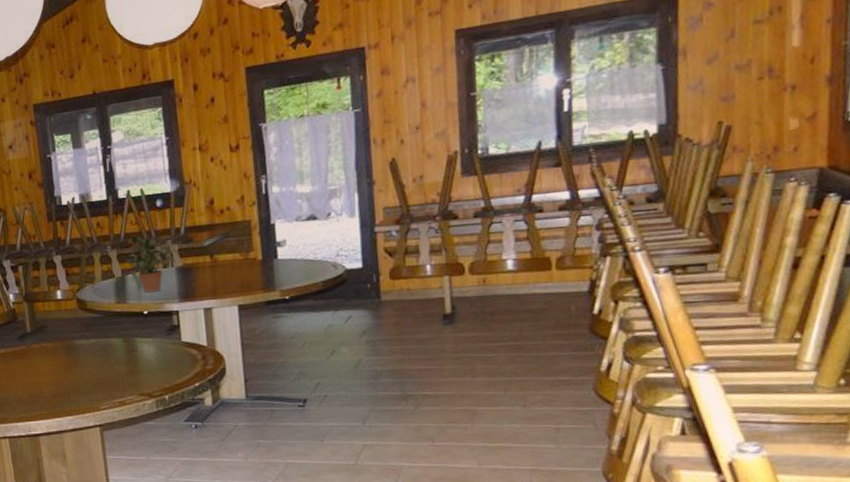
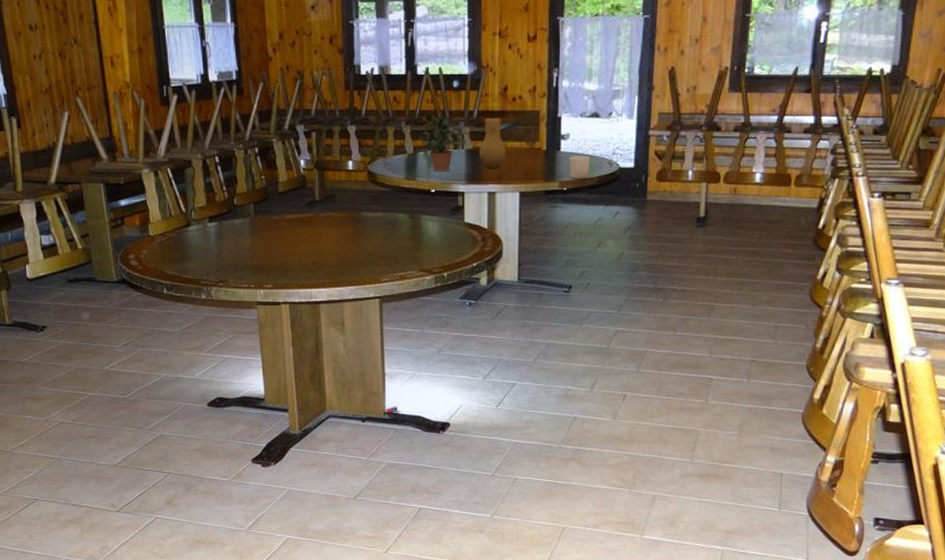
vase: none [190,231,220,284] -> present [479,117,507,168]
mug: none [288,261,313,287] -> present [569,156,590,180]

